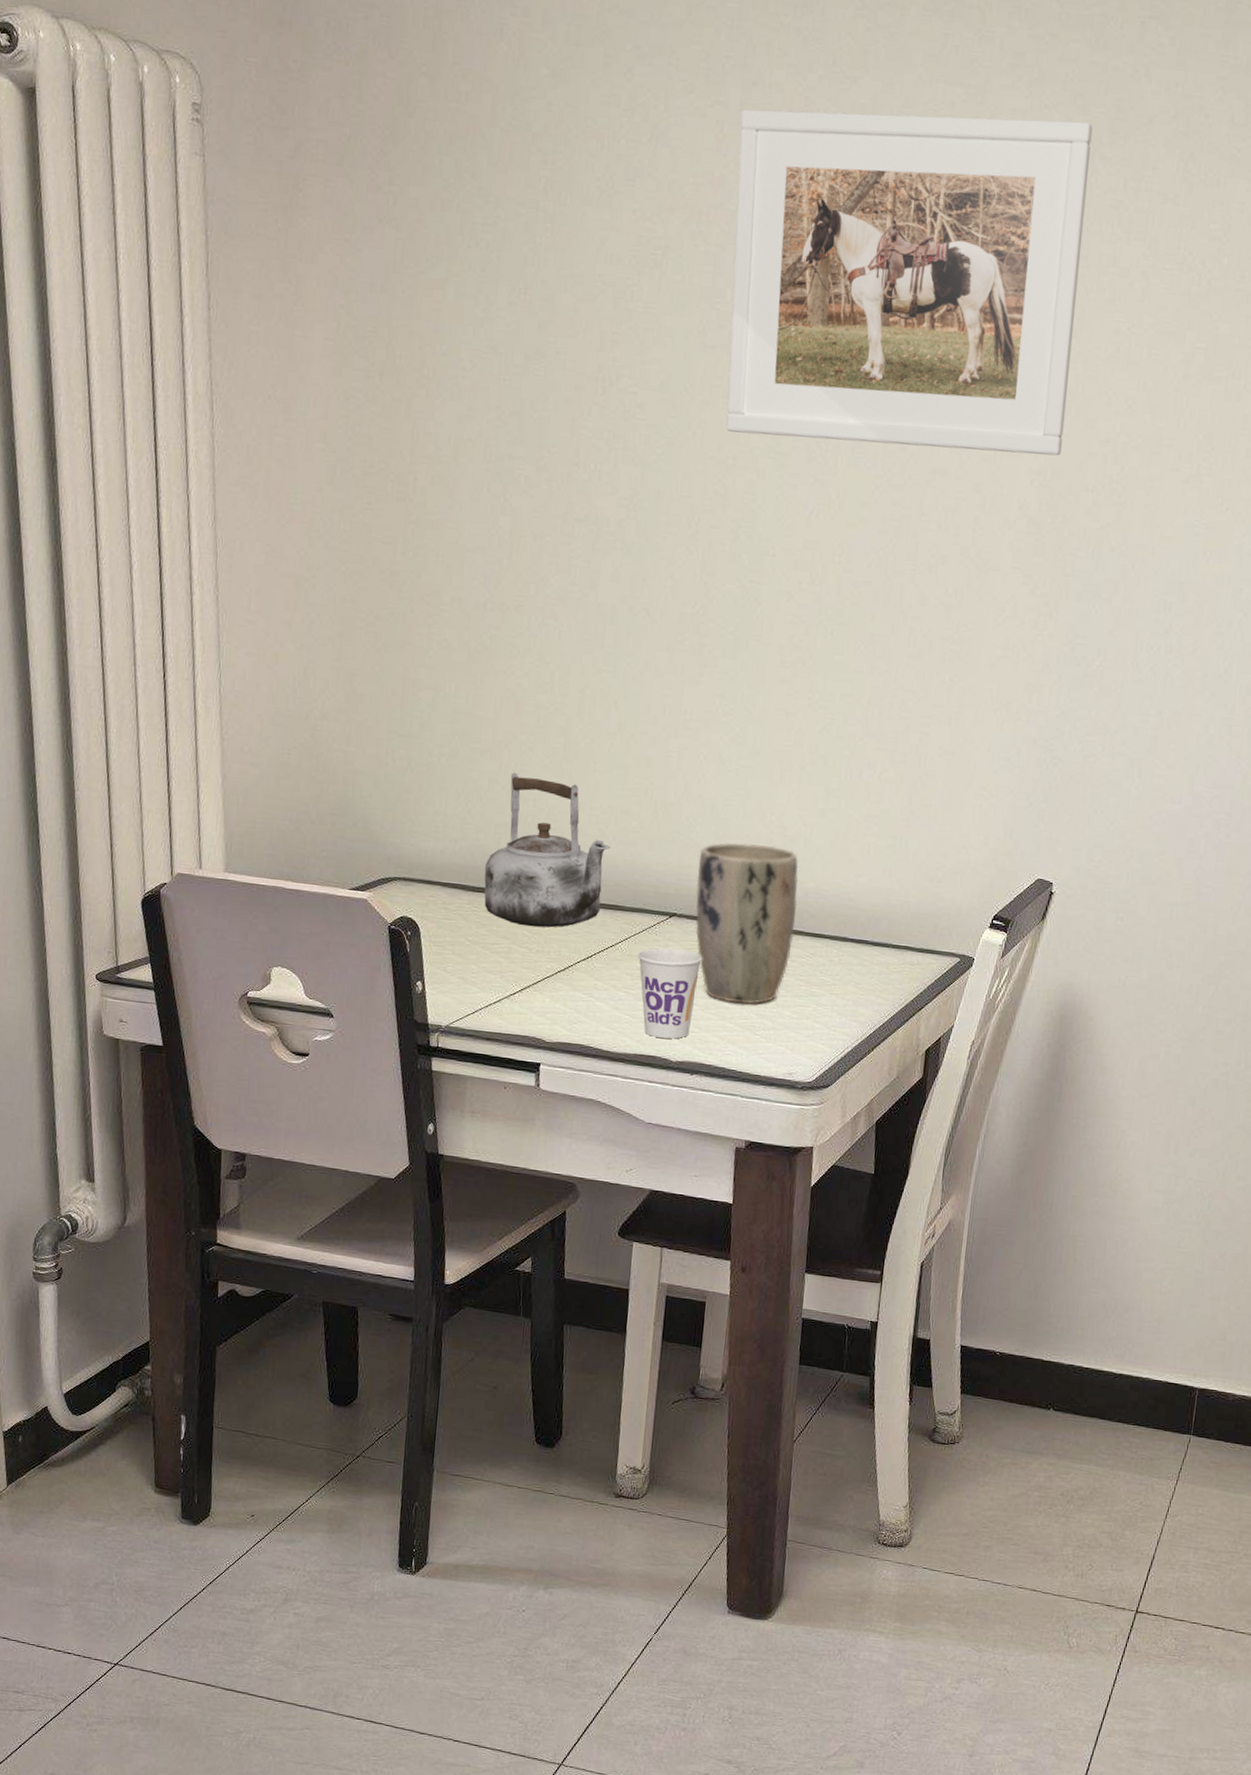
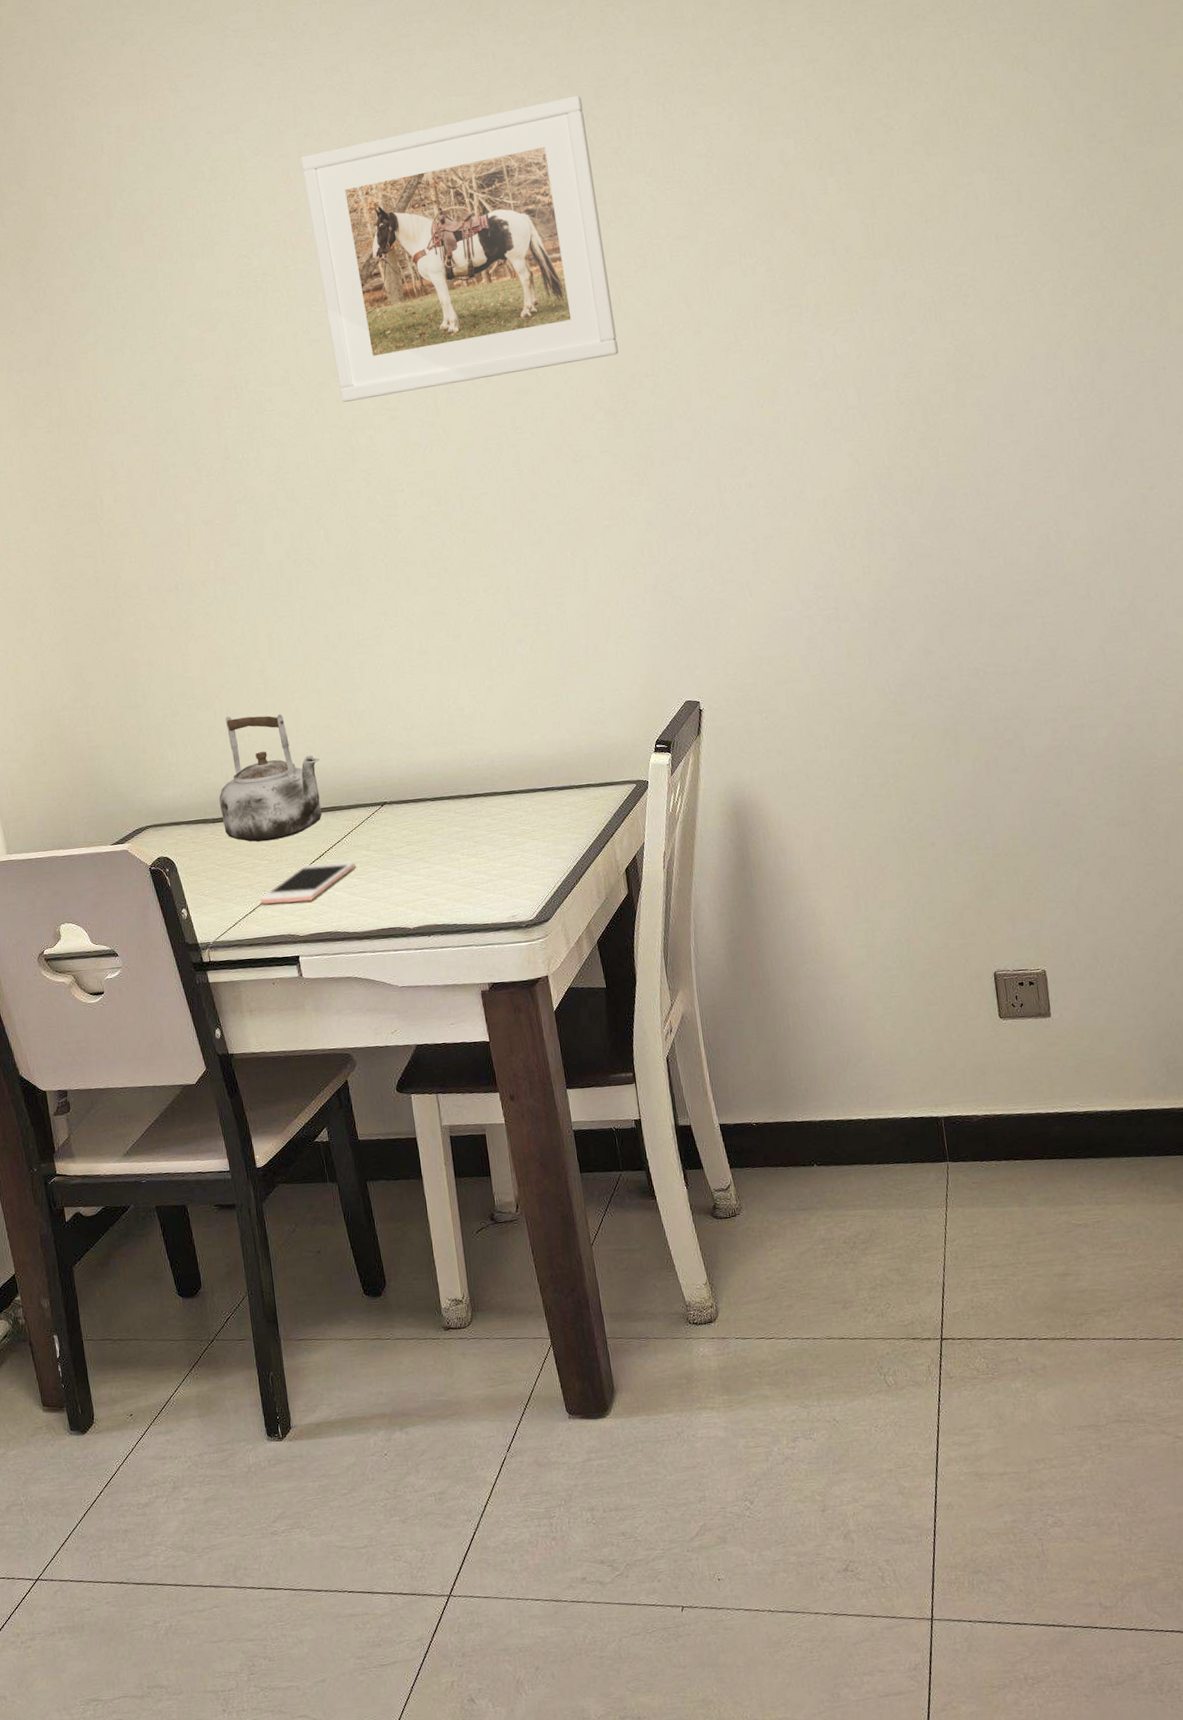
cell phone: none [508,963,627,1006] -> present [260,861,356,905]
cup: present [638,947,702,1039] -> none [361,830,420,911]
plant pot: present [695,843,799,1004] -> none [394,726,490,867]

